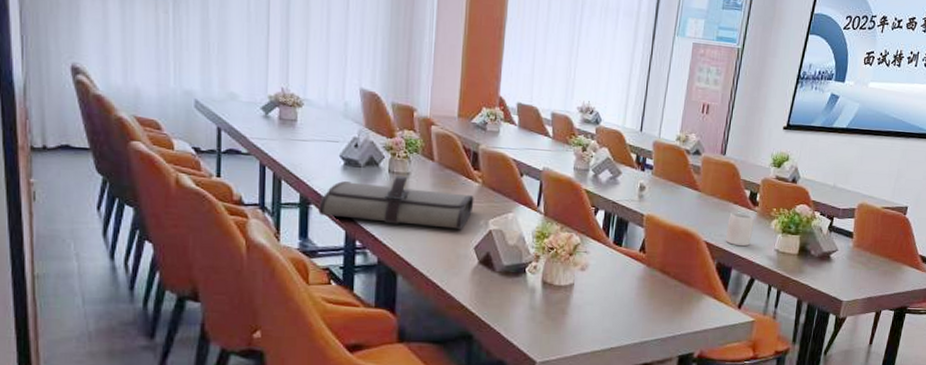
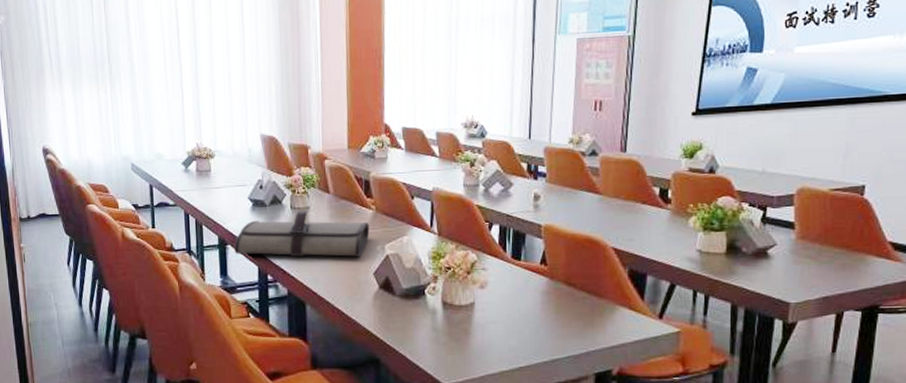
mug: present [725,212,754,247] -> none [635,212,668,250]

